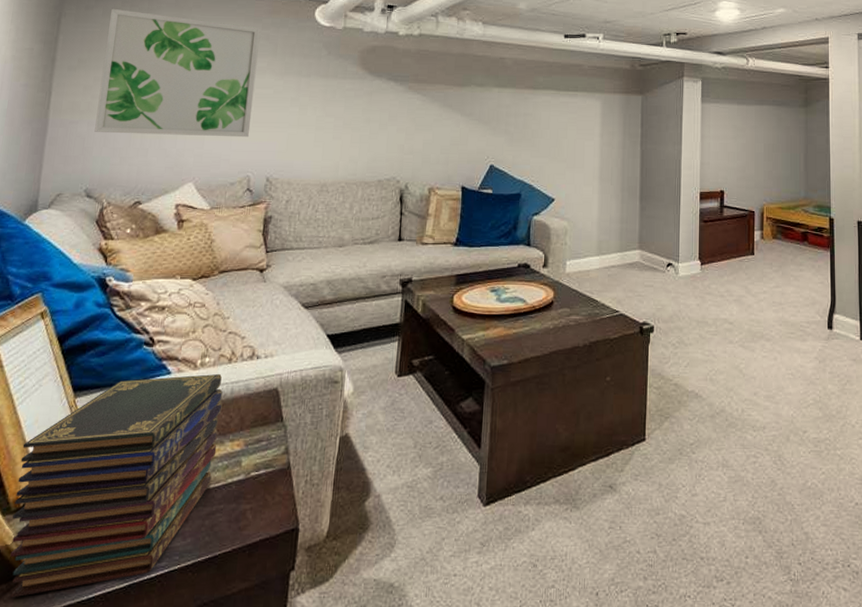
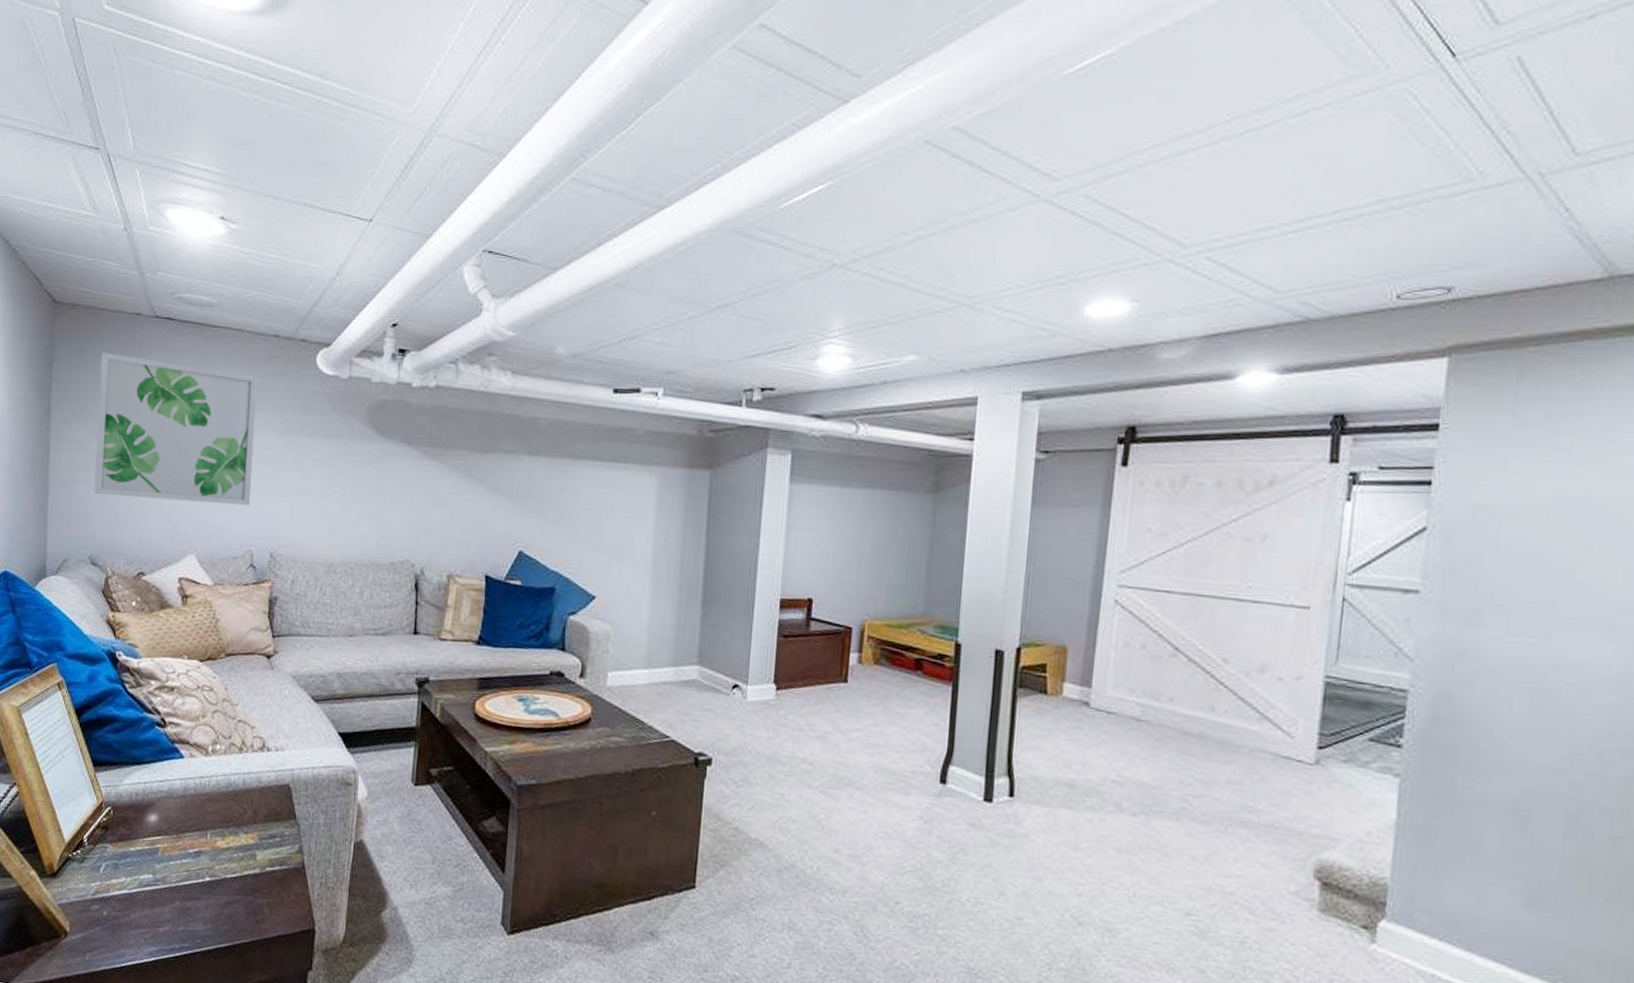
book stack: present [10,374,223,598] -> none [49,759,235,956]

